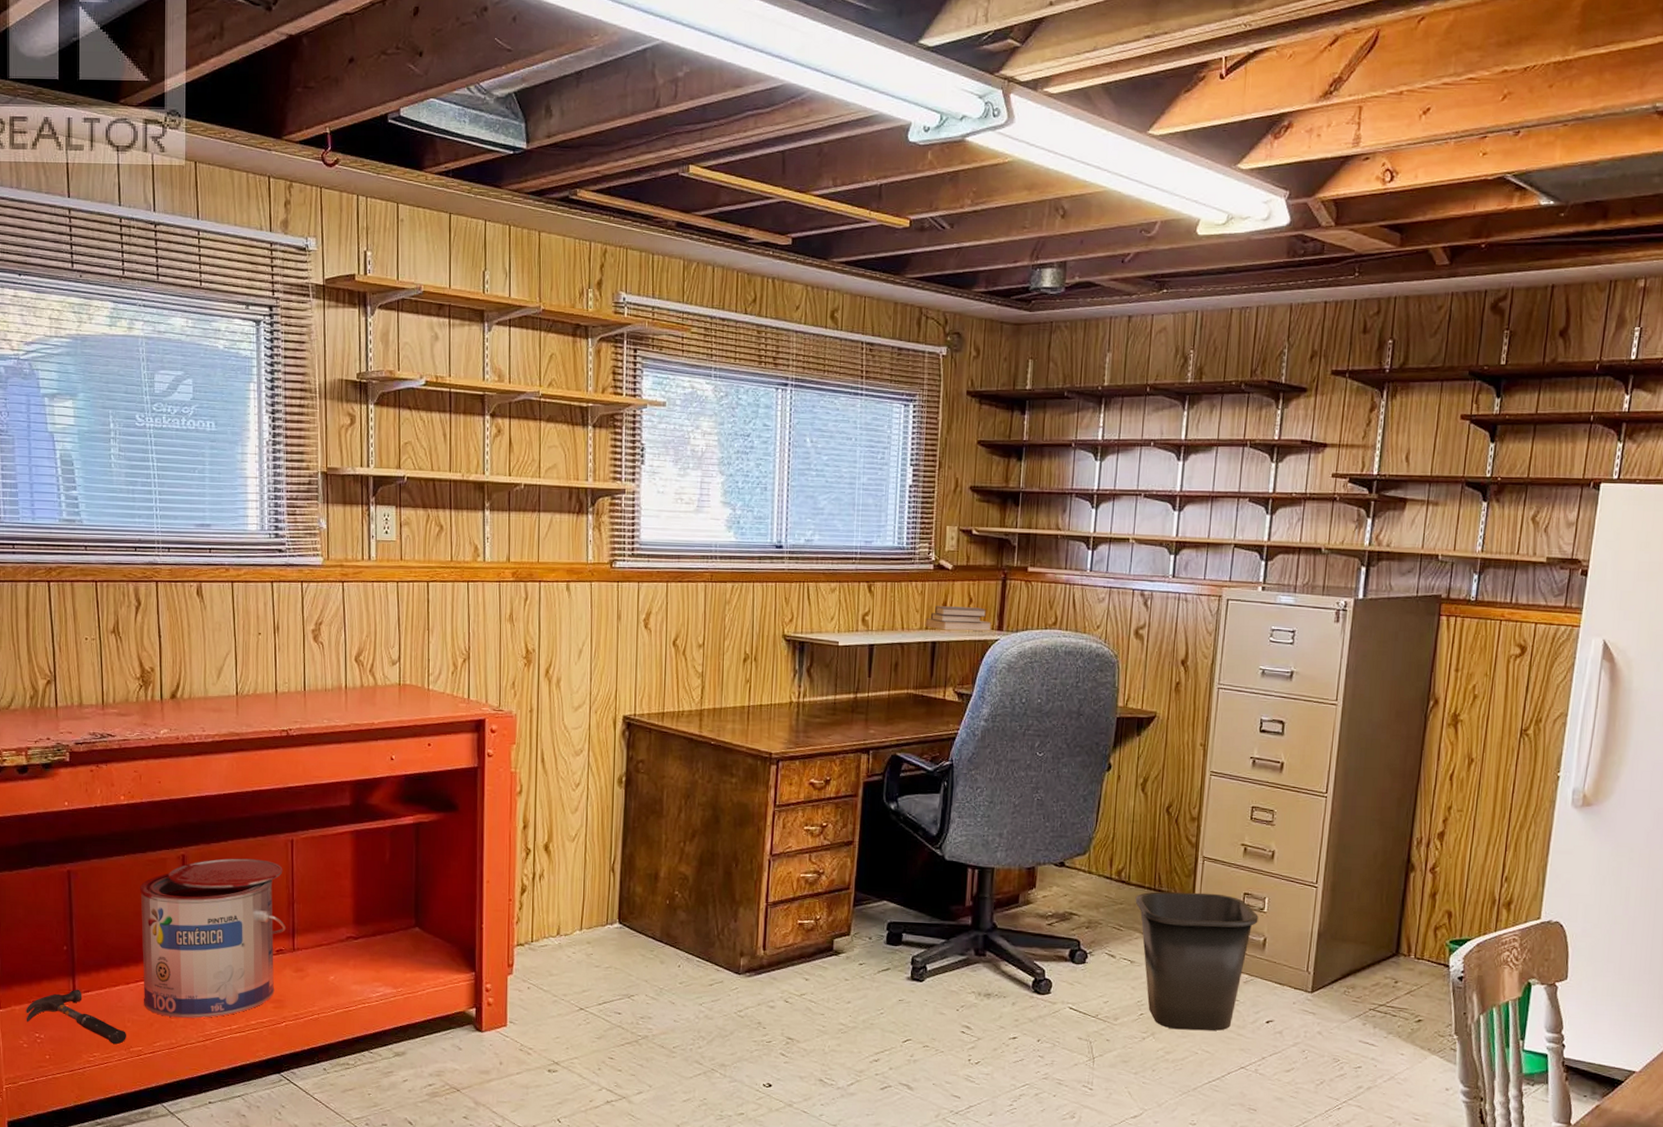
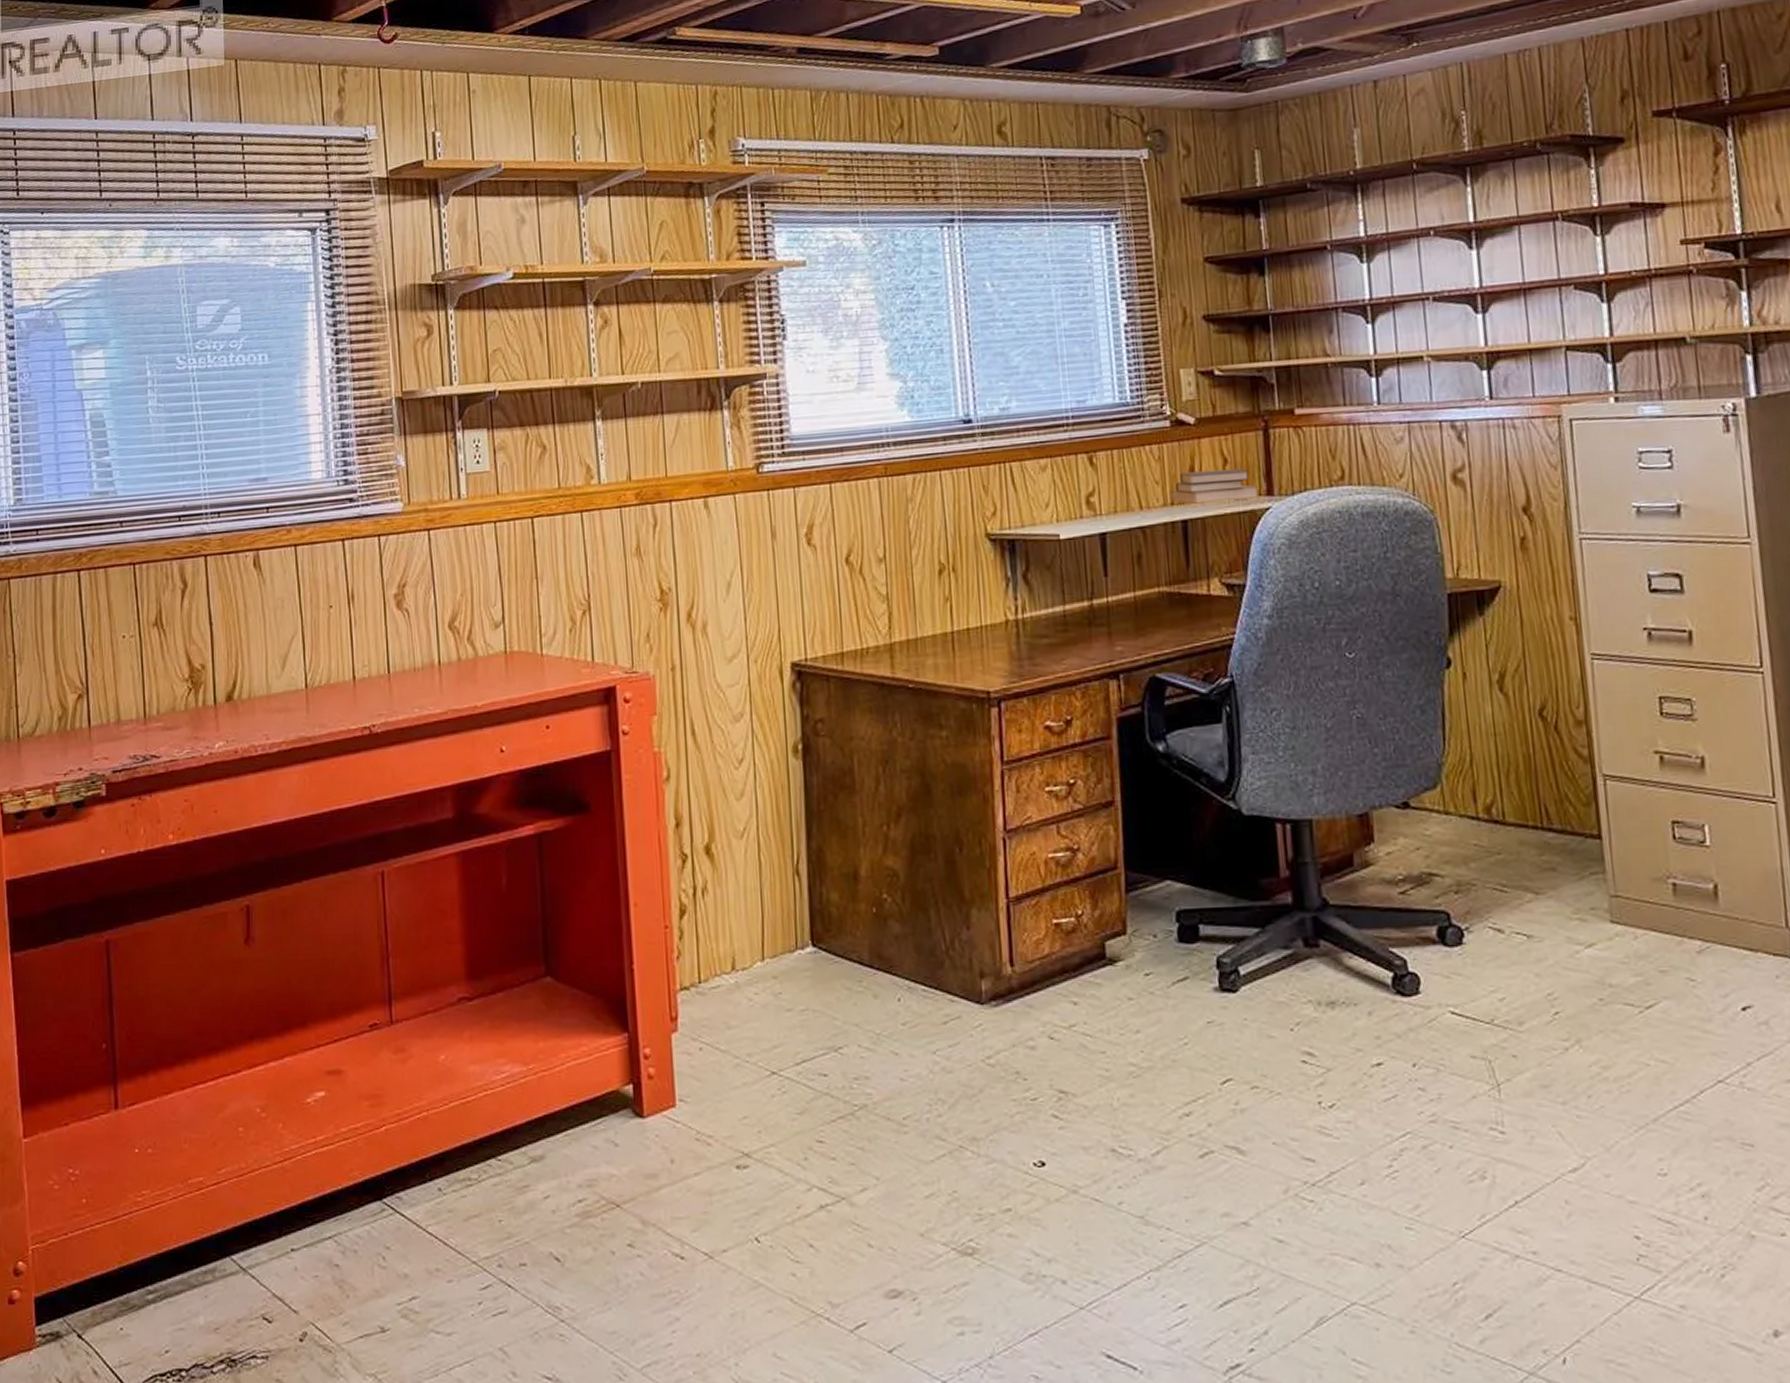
claw hammer: present [26,989,126,1044] -> none [56,1102,183,1175]
paint can: present [140,858,286,1019] -> none [195,902,380,1132]
waste bin: present [1135,891,1258,1031] -> none [1517,825,1701,1032]

